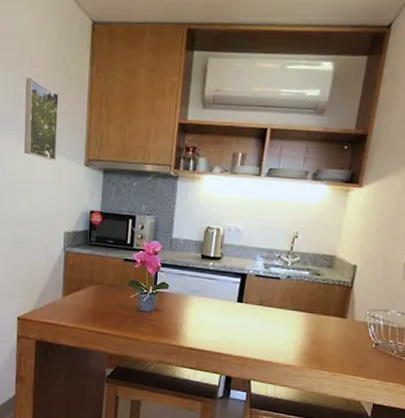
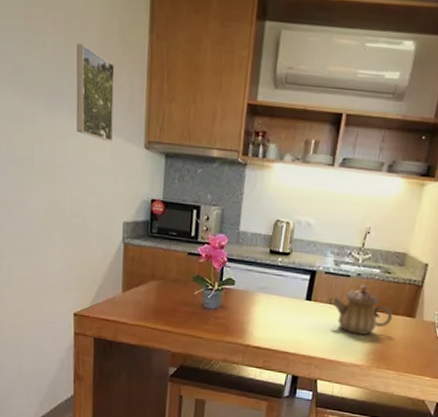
teapot: none [263,286,323,335] -> present [332,284,393,335]

